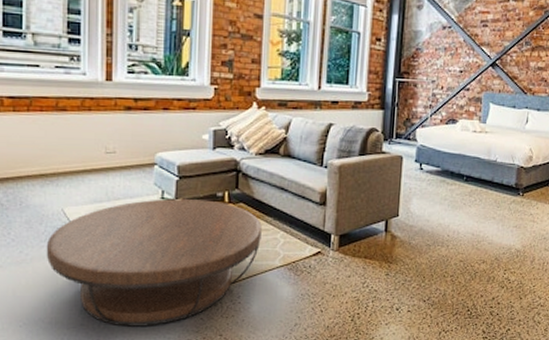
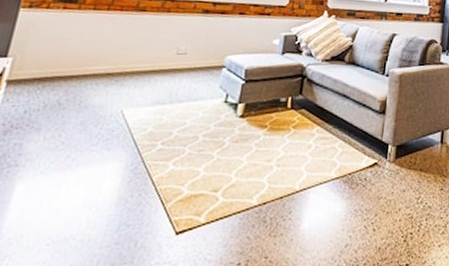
coffee table: present [46,199,262,327] -> none [94,102,321,246]

